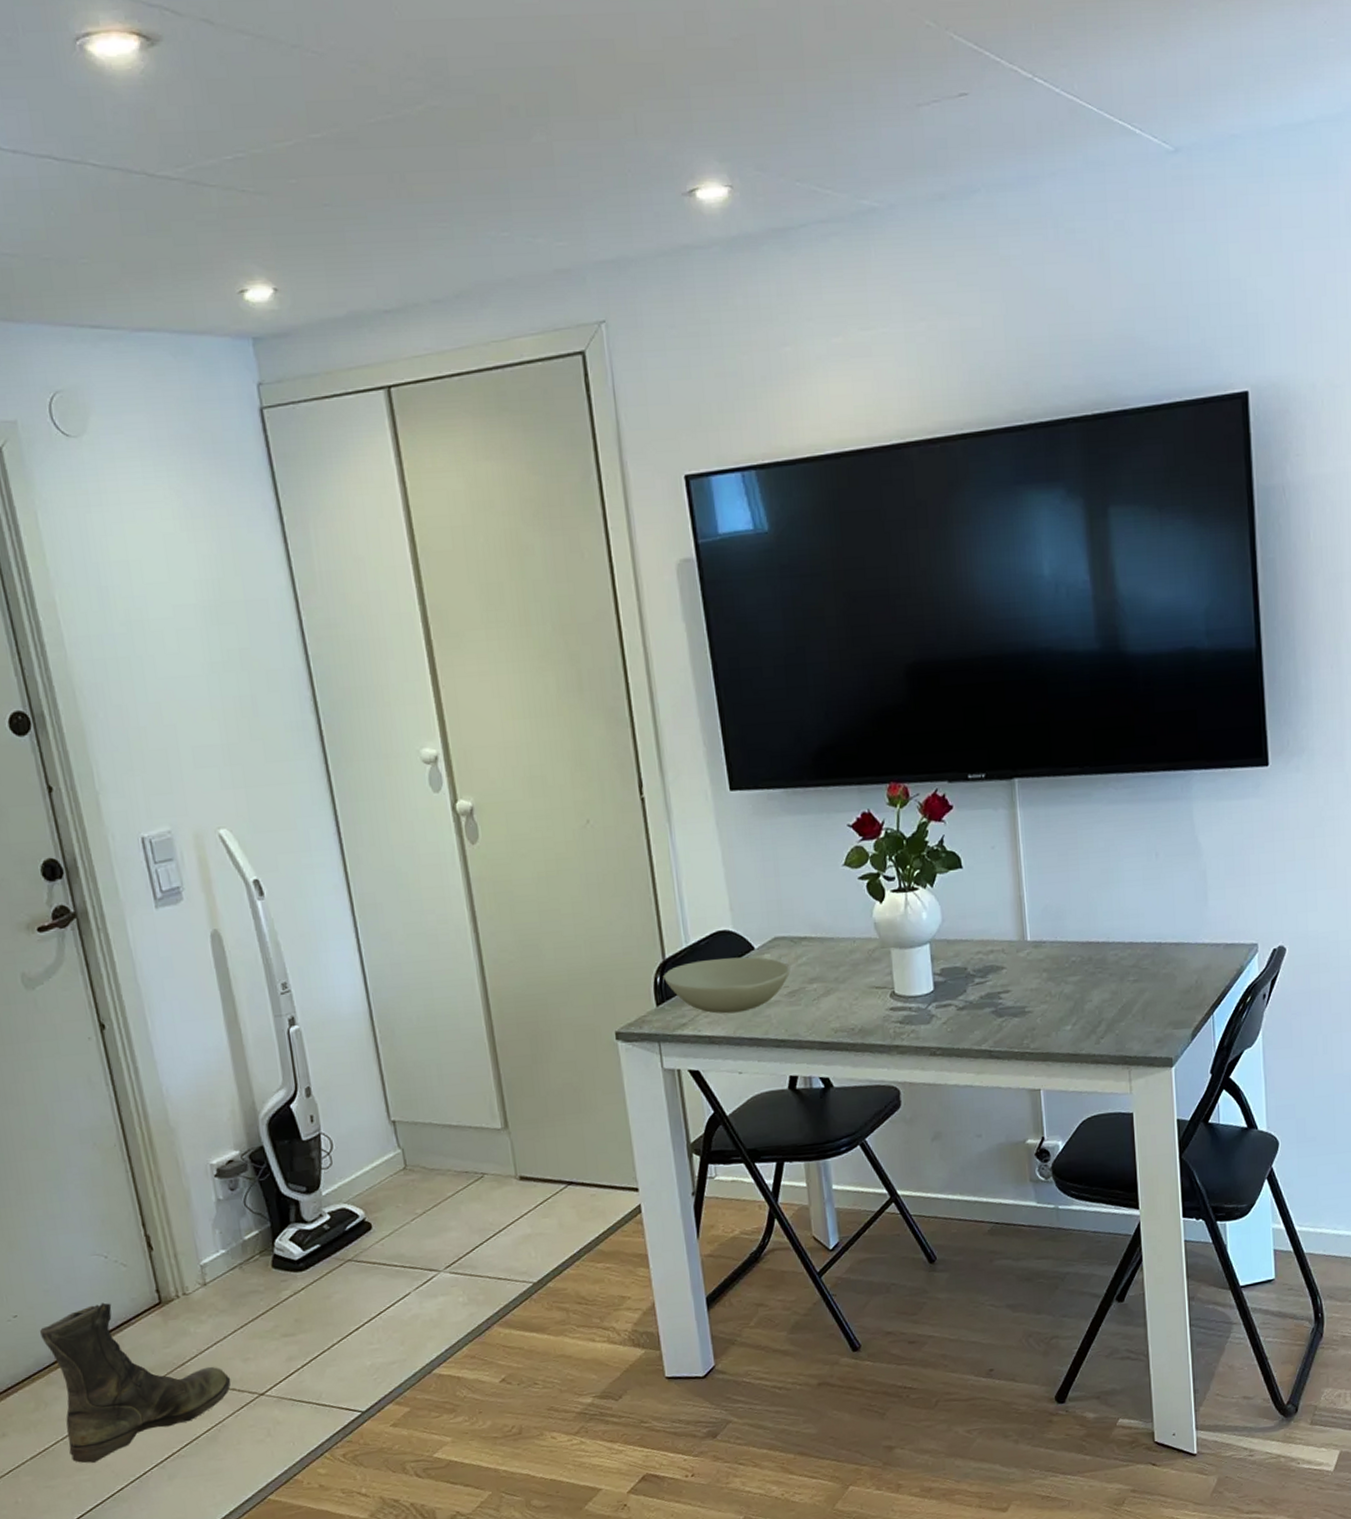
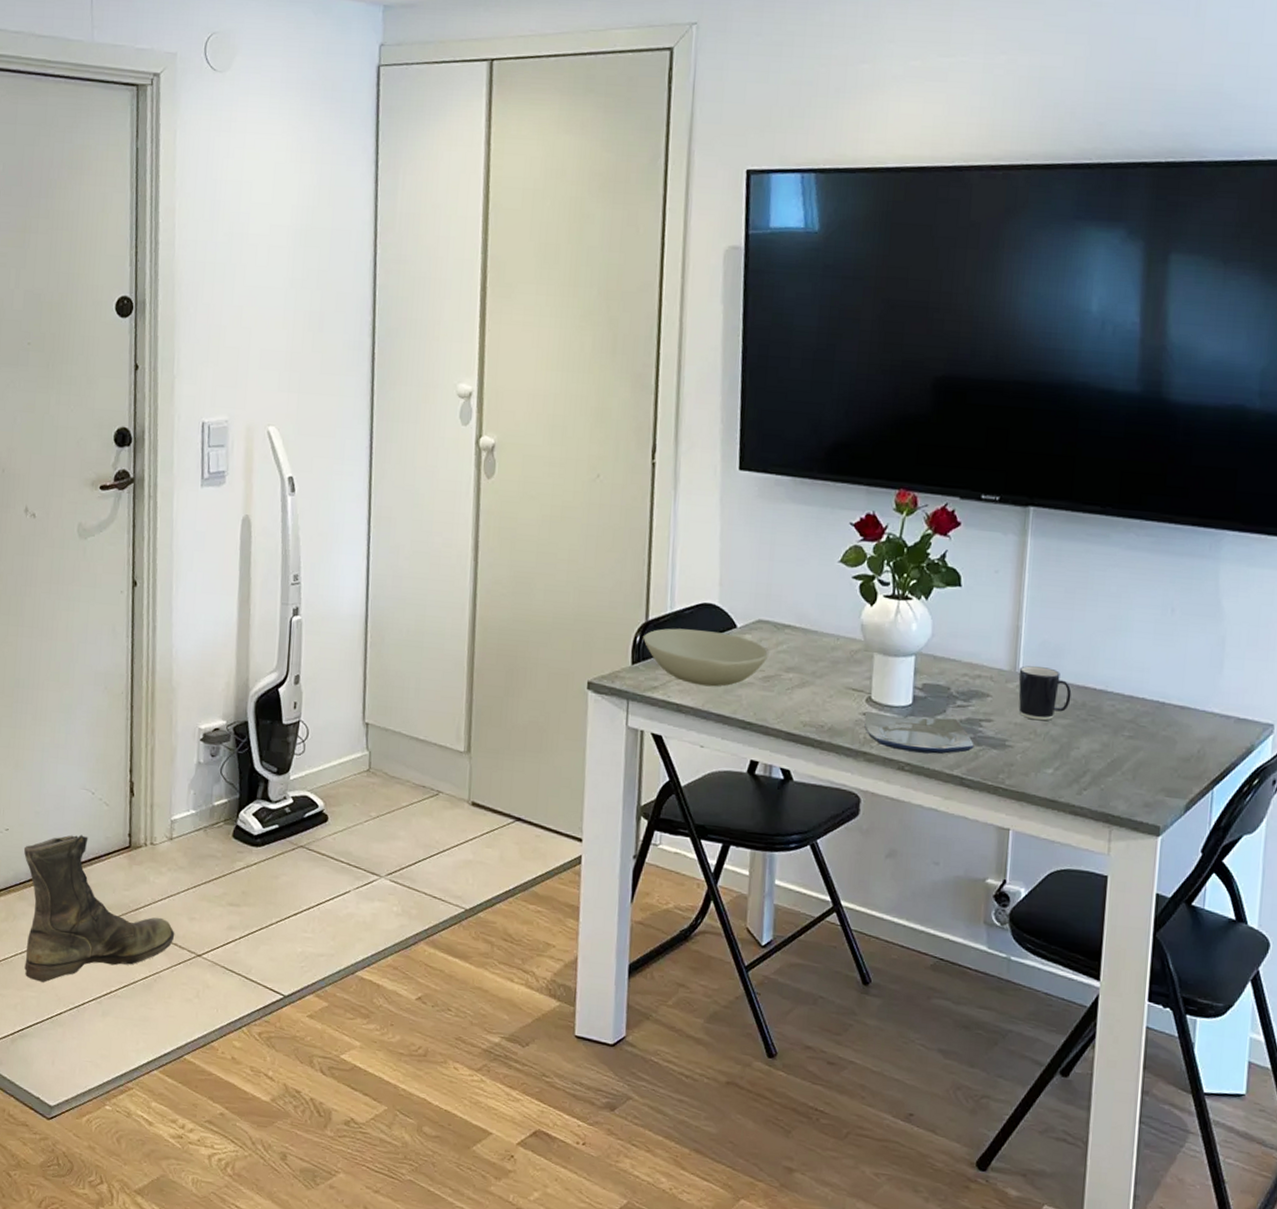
plate: none [890,996,997,1037] -> present [864,712,974,754]
mug: none [1027,930,1078,983] -> present [1018,666,1072,721]

